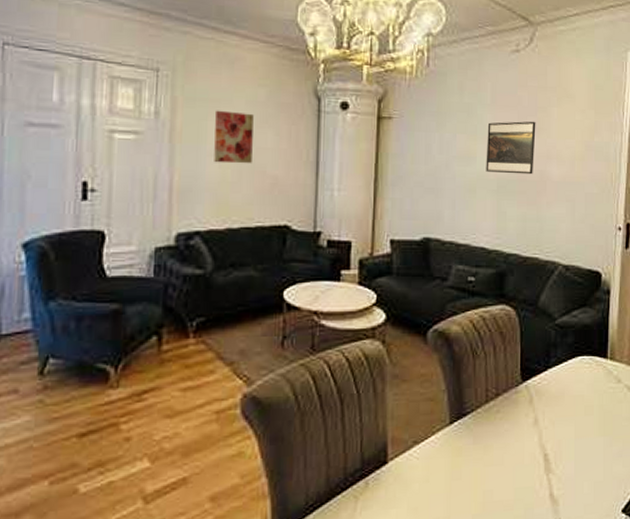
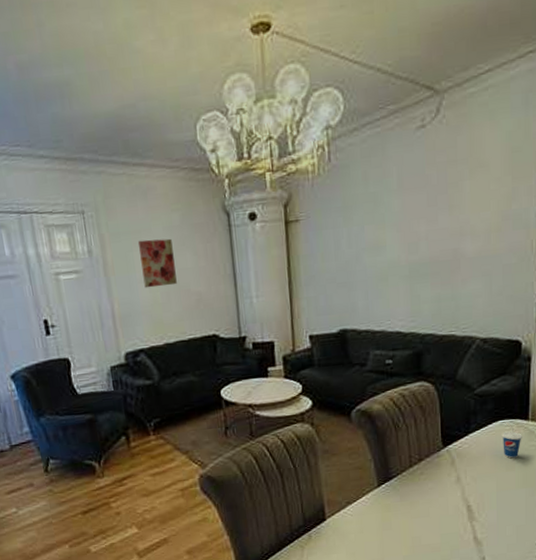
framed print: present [486,121,536,175] -> none [395,199,447,259]
cup: none [581,359,601,401] -> present [501,422,522,459]

